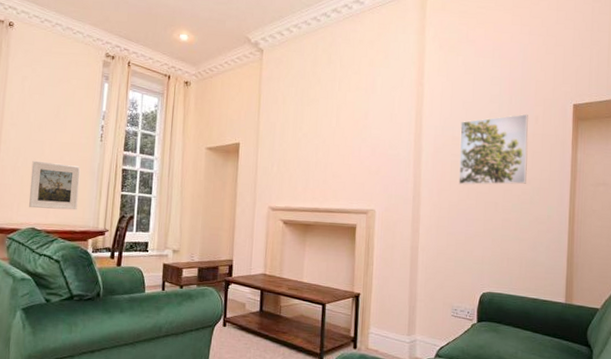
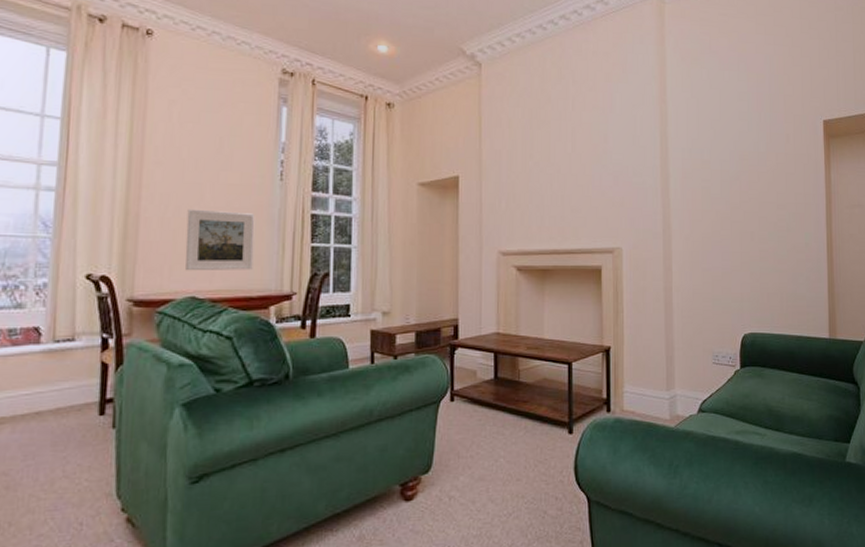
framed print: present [458,113,528,185] -> none [709,132,781,214]

